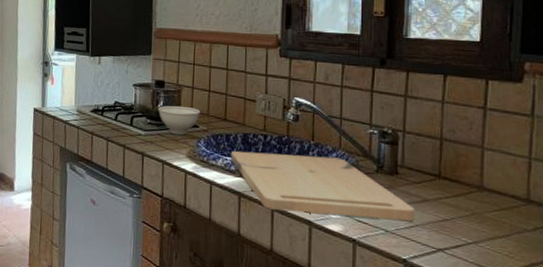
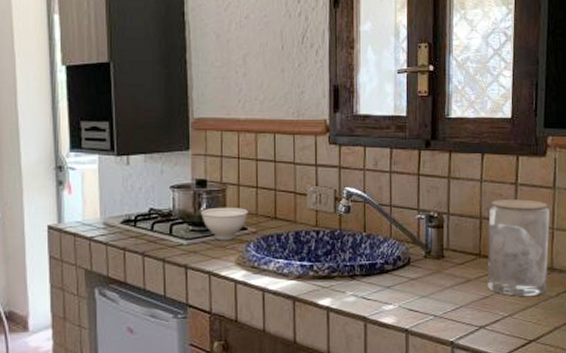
cutting board: present [230,150,415,222] -> none [282,247,460,311]
jar: none [448,122,526,227] -> present [487,199,550,296]

